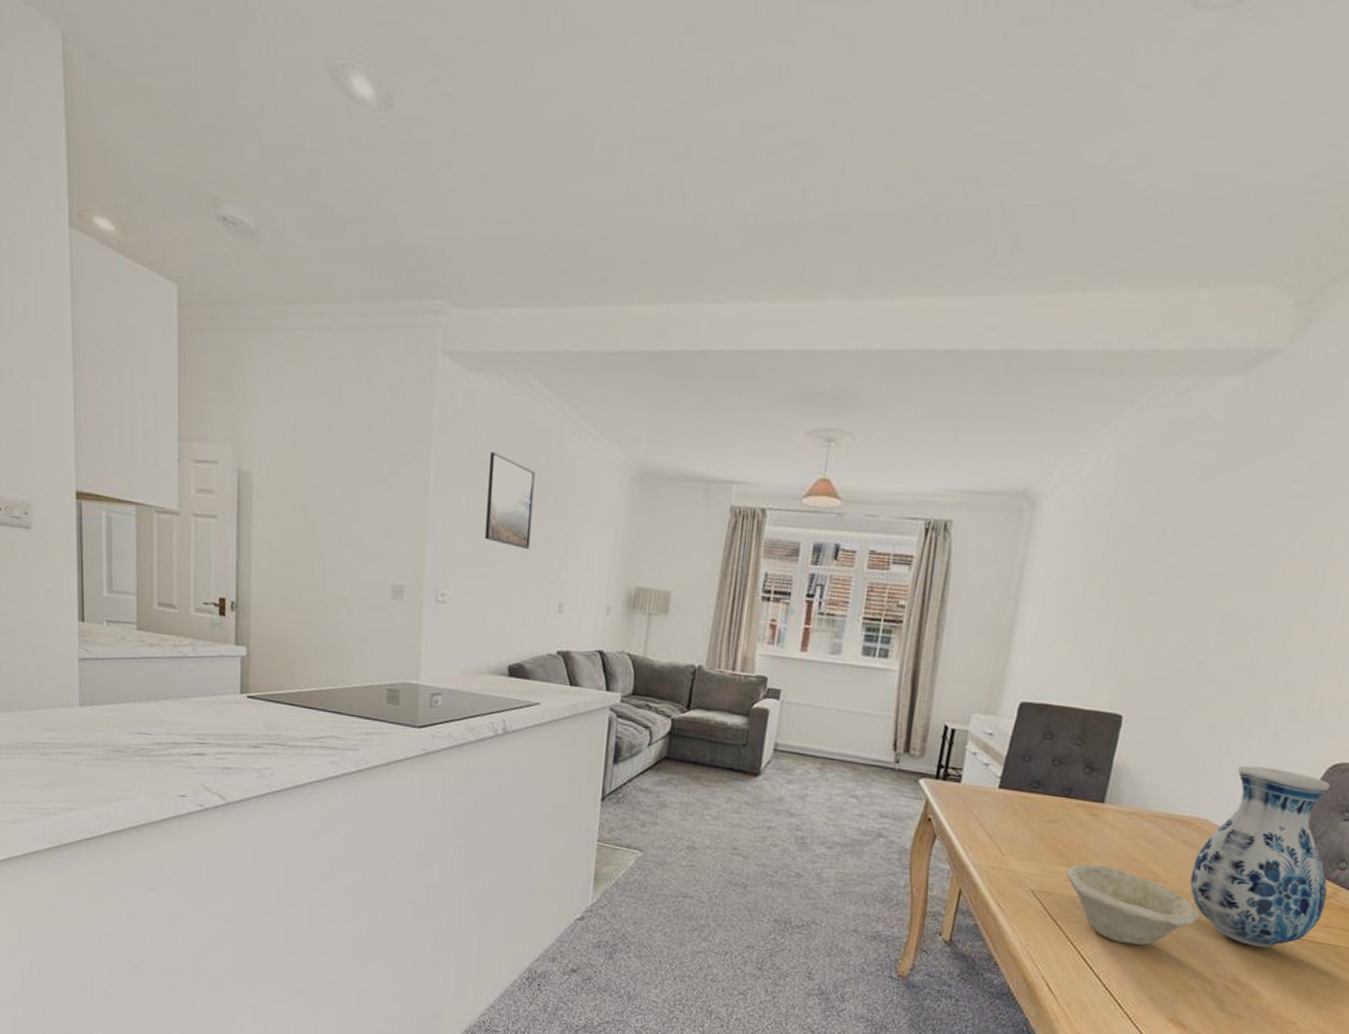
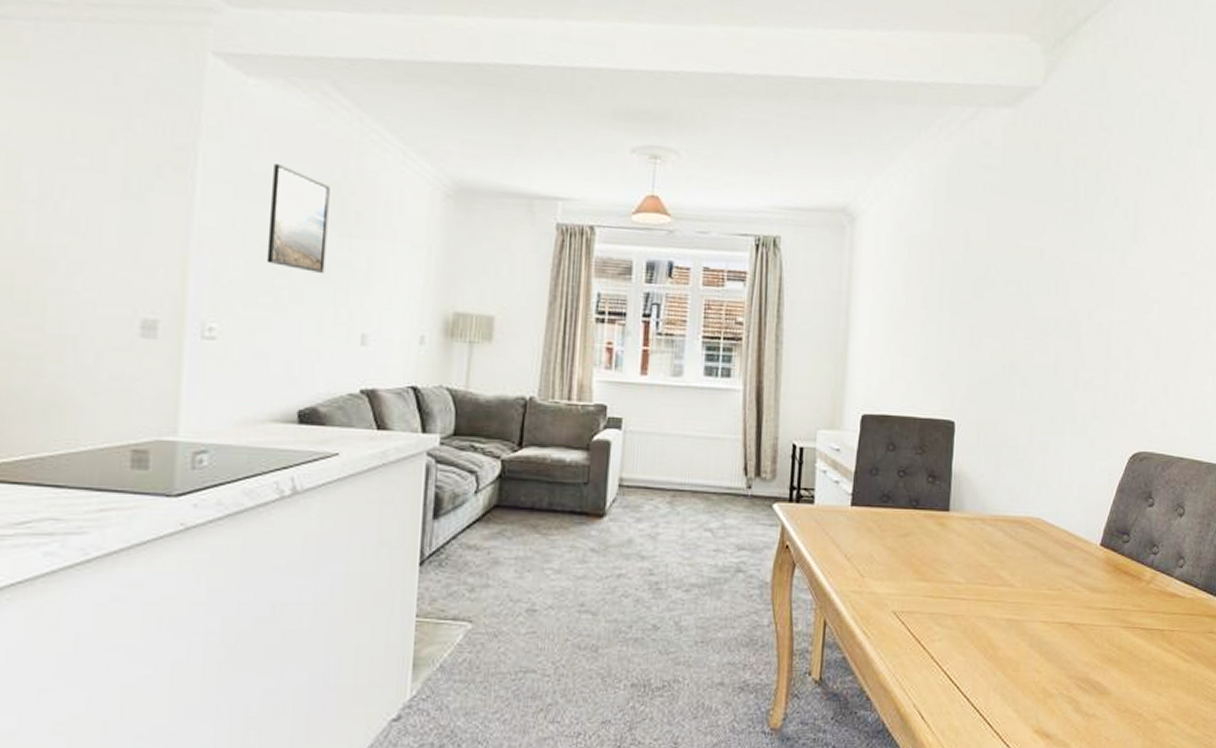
bowl: present [1066,864,1199,946] -> none [923,576,1046,656]
vase: present [1190,765,1331,948] -> none [1033,461,1148,641]

